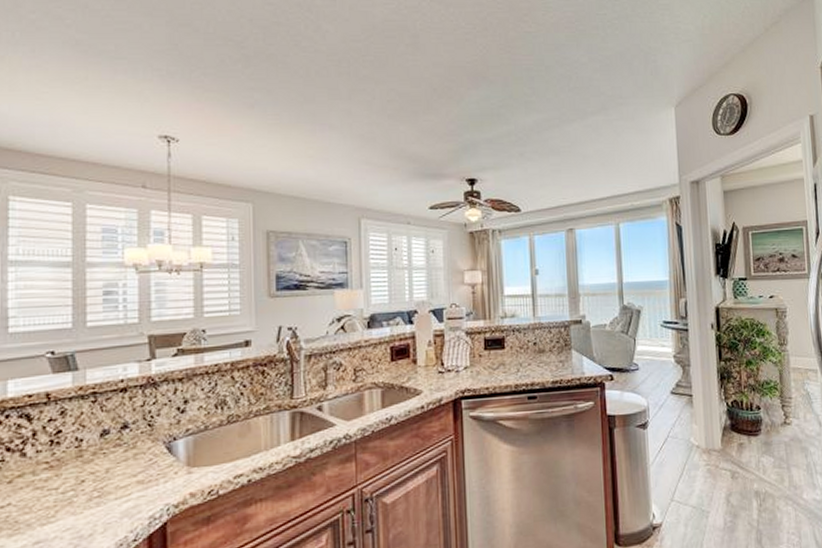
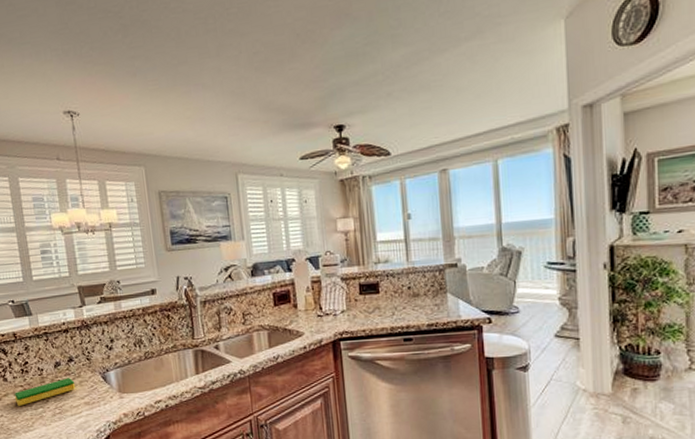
dish sponge: none [35,449,127,490] -> present [15,378,76,406]

